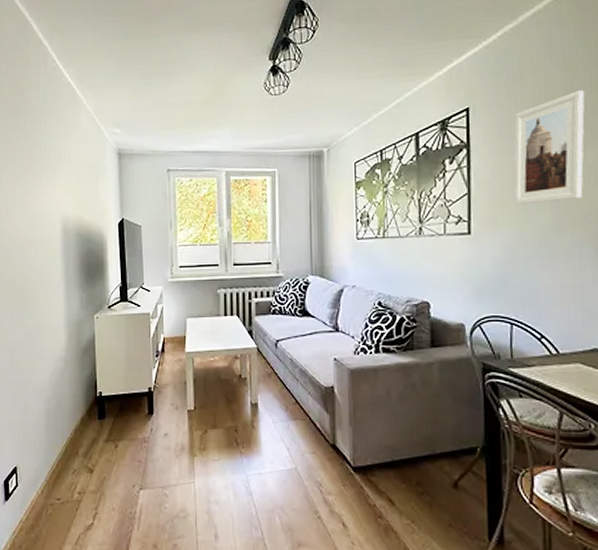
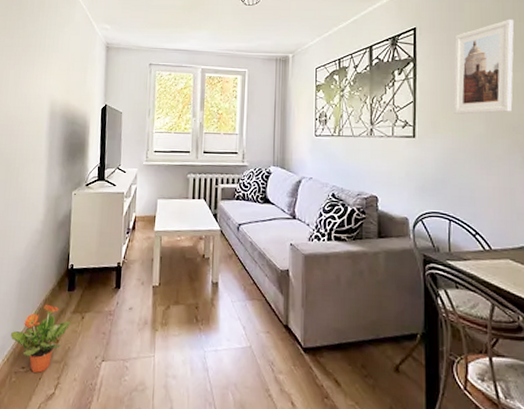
potted plant: none [42,434,103,504] -> present [10,304,70,373]

